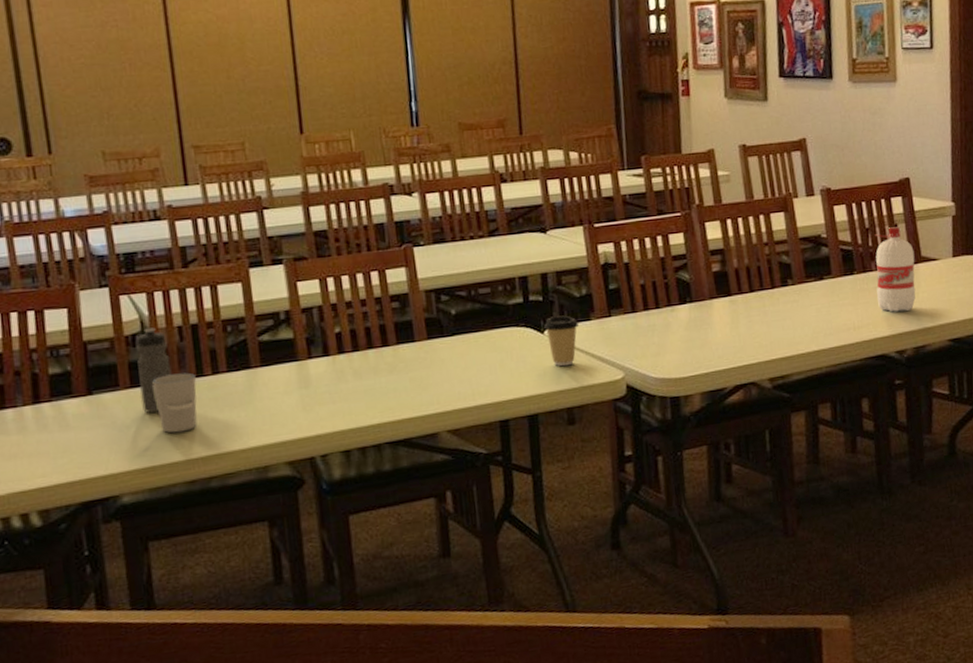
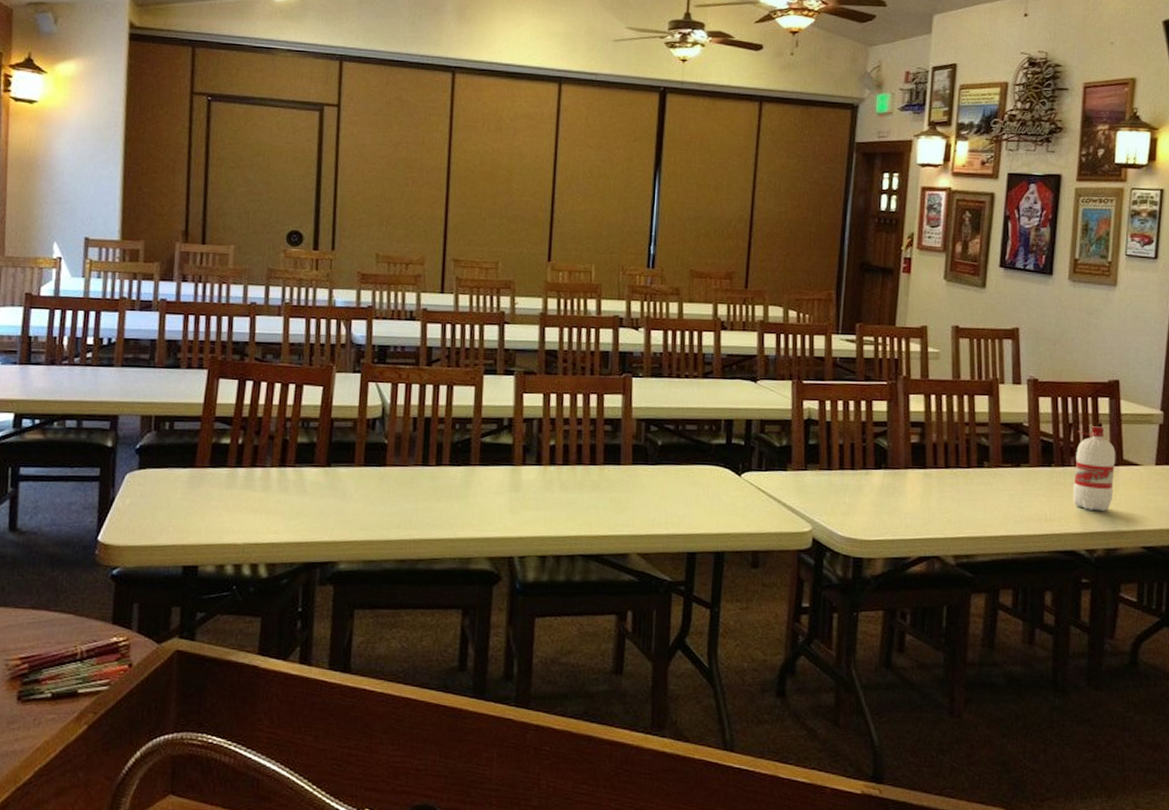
water bottle: present [136,327,172,414] -> none [370,415,402,493]
cup: present [152,372,197,434] -> none [382,459,421,514]
coffee cup: present [544,315,578,367] -> none [742,461,775,511]

